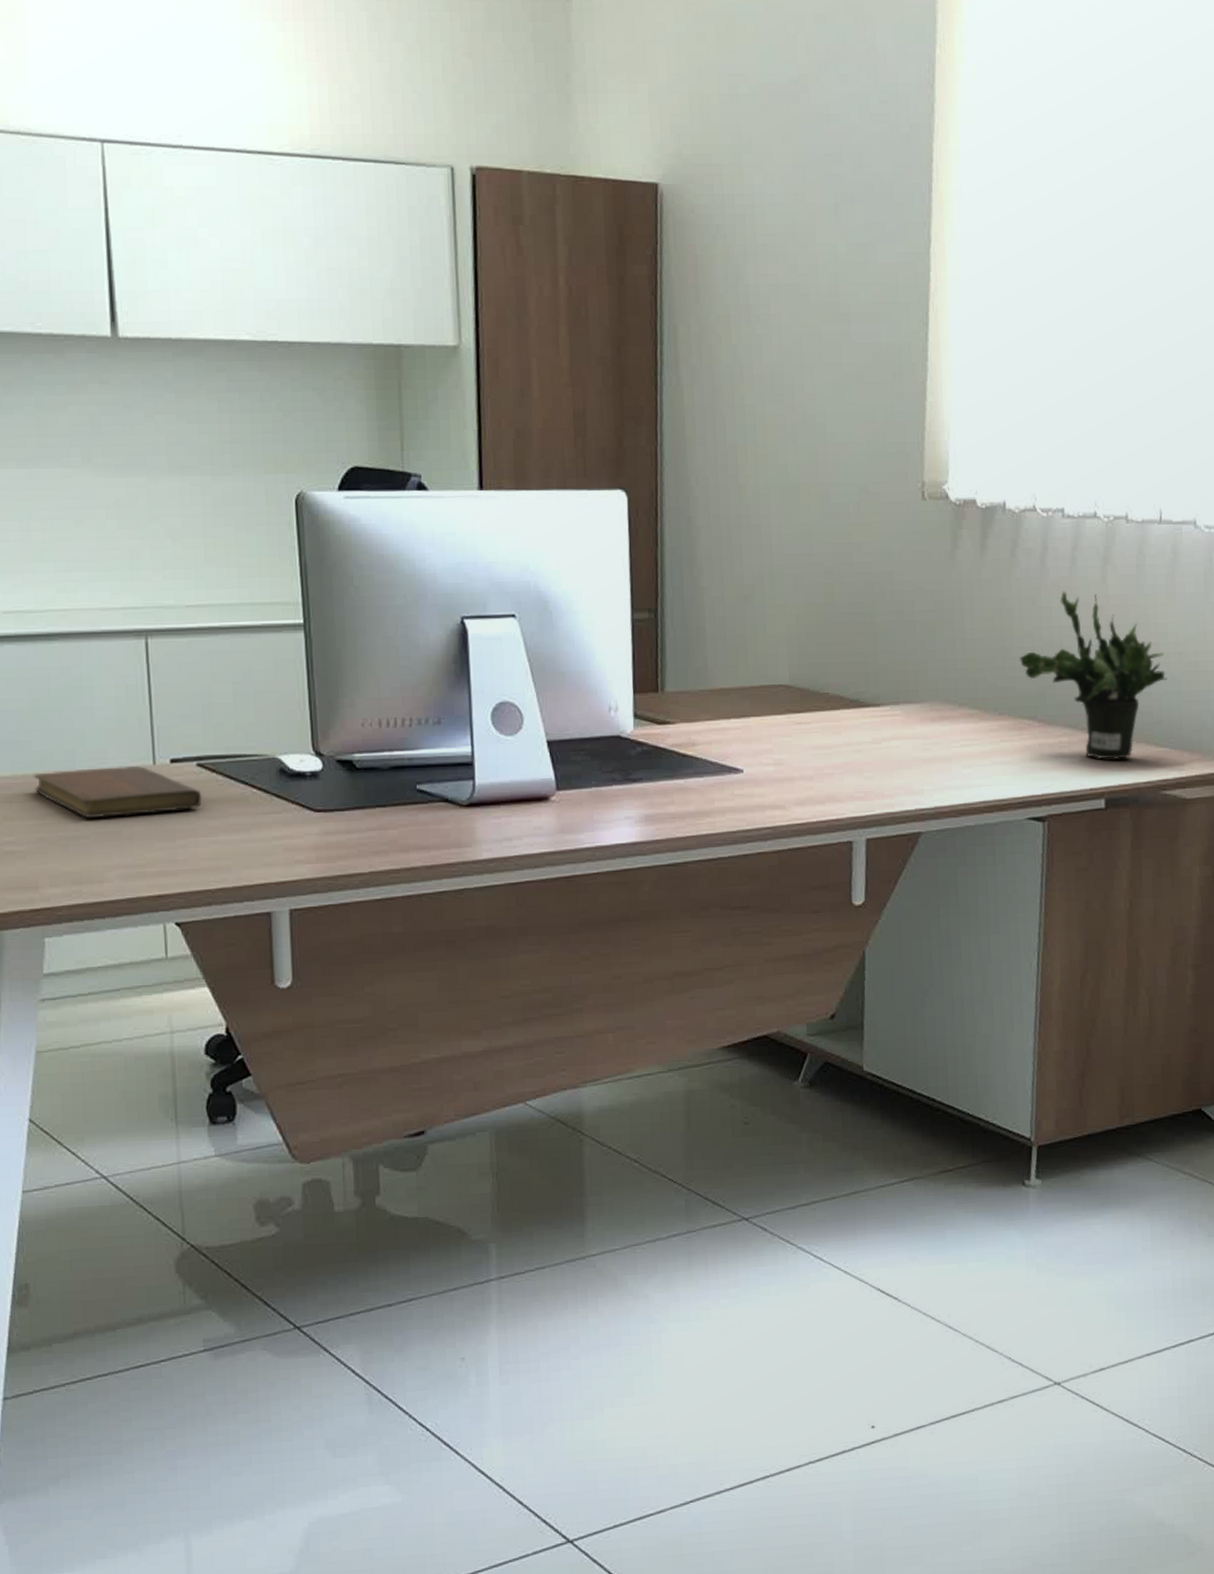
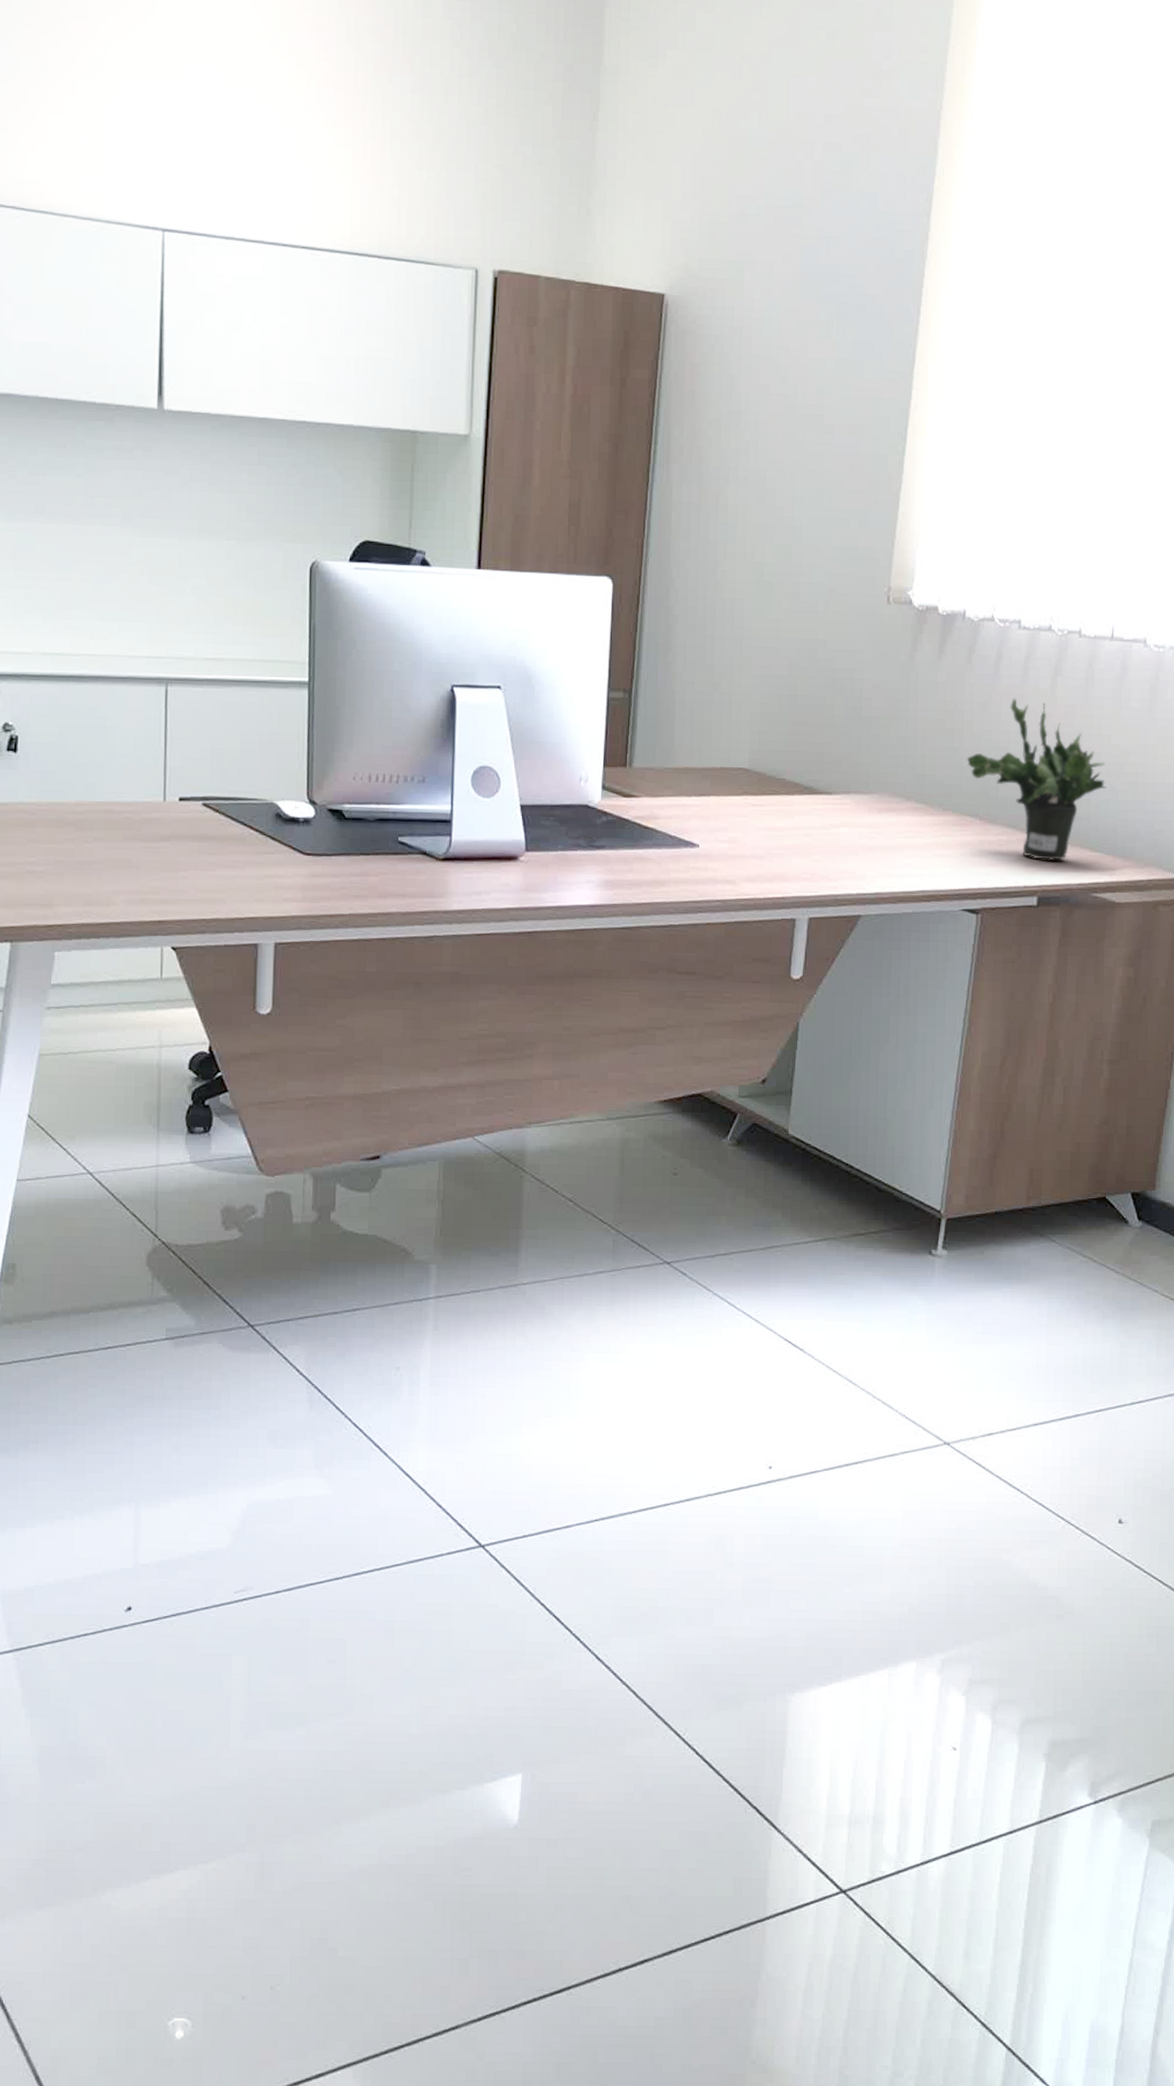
notebook: present [33,765,202,819] -> none [56,801,205,847]

